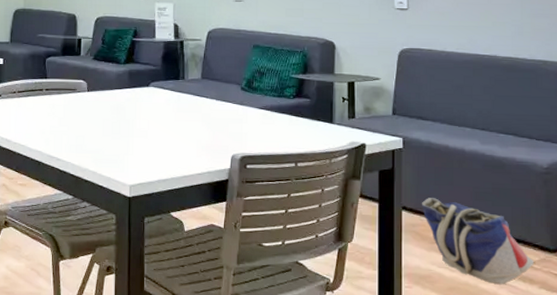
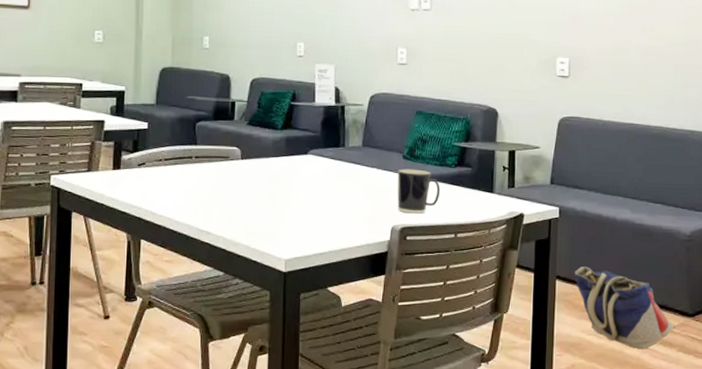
mug: none [236,100,280,143] -> present [397,169,441,214]

